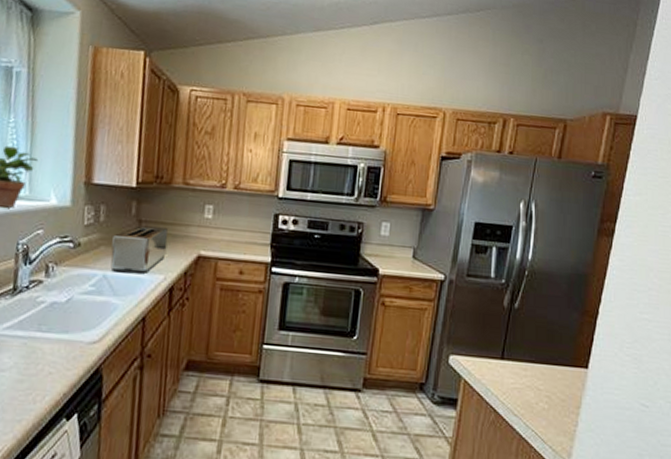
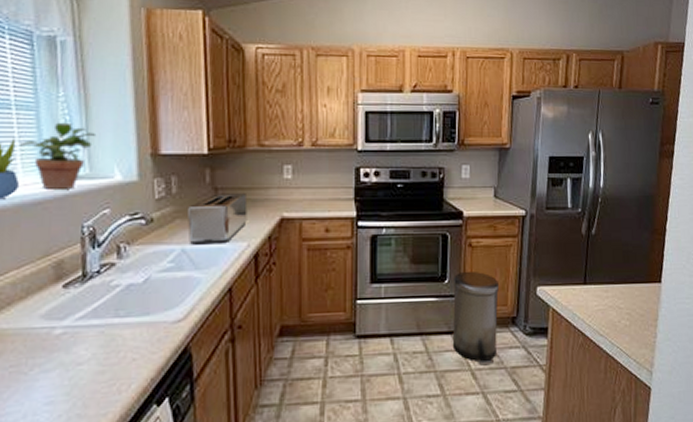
pedal bin: none [355,329,410,428] -> present [452,271,500,364]

